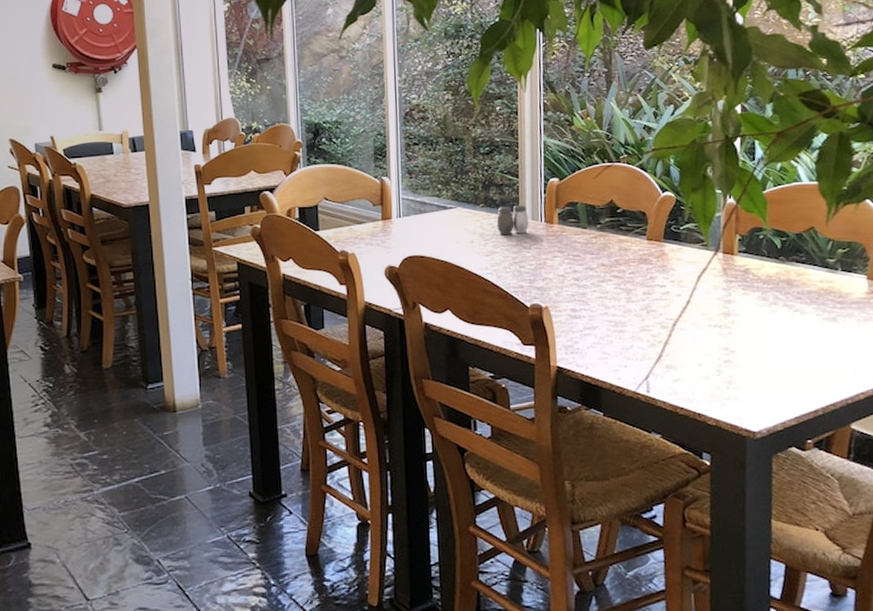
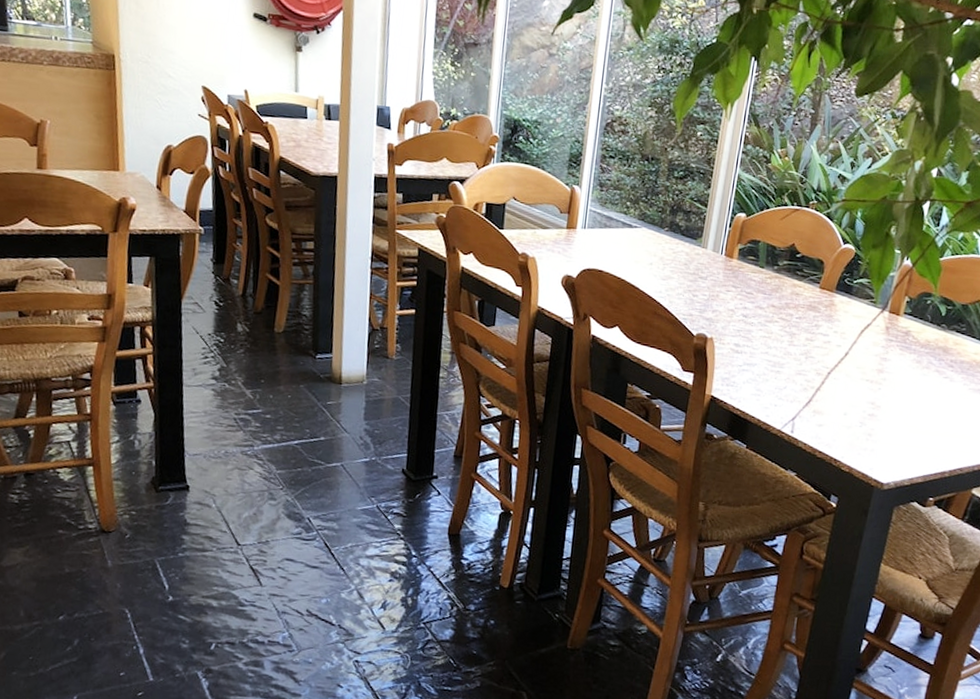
salt and pepper shaker: present [496,205,529,235] -> none [677,233,710,264]

